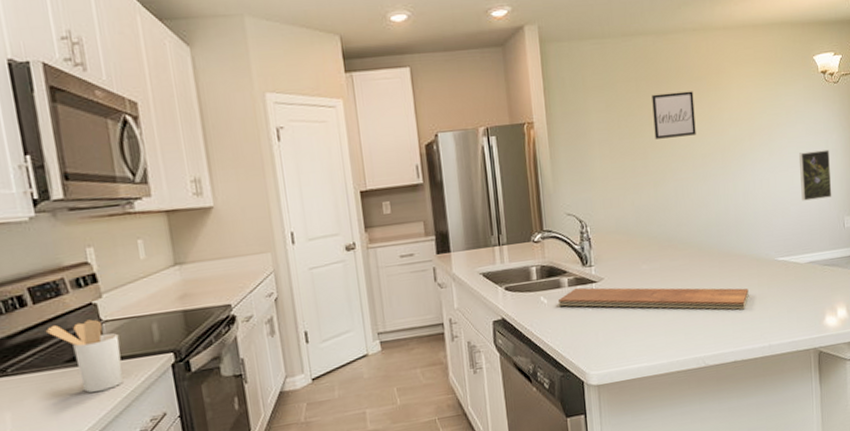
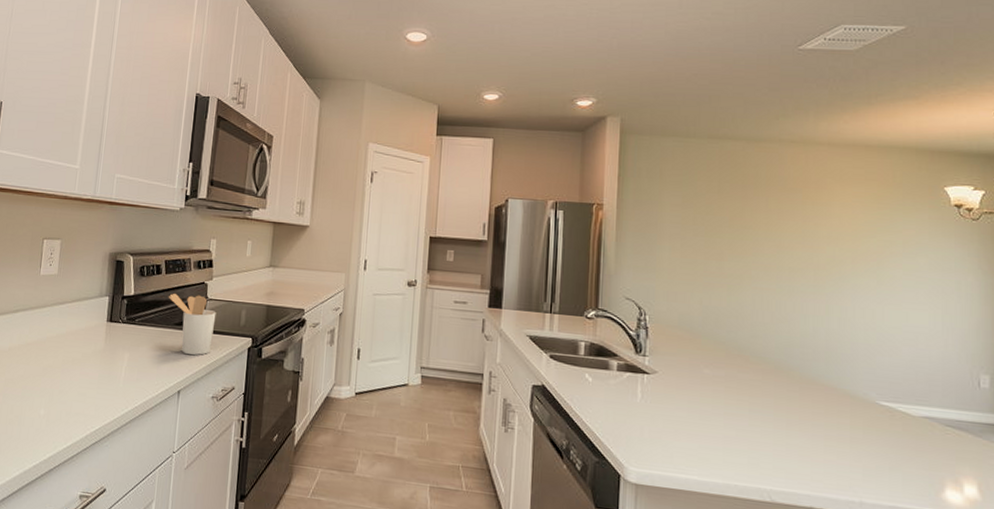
chopping board: present [557,287,749,310] -> none [603,374,837,450]
wall art: present [652,91,696,139] -> none [734,198,785,246]
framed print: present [799,149,832,201] -> none [919,289,963,348]

